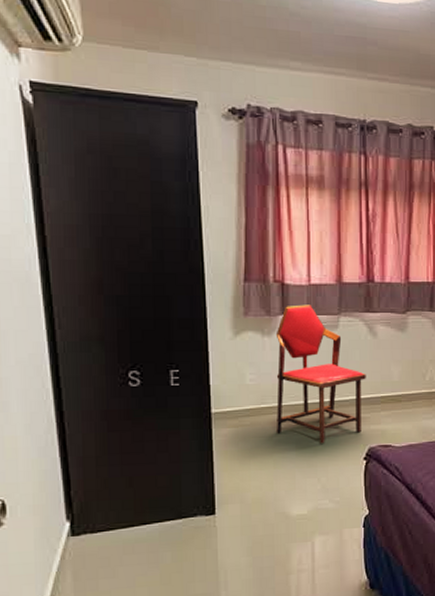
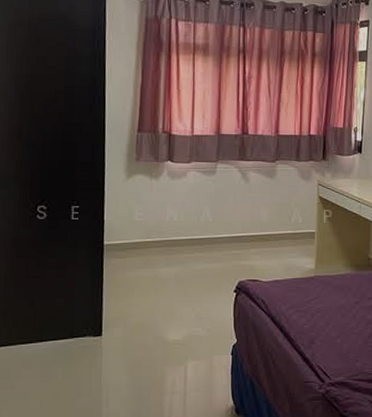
chair: present [275,304,366,444] -> none [159,152,239,276]

